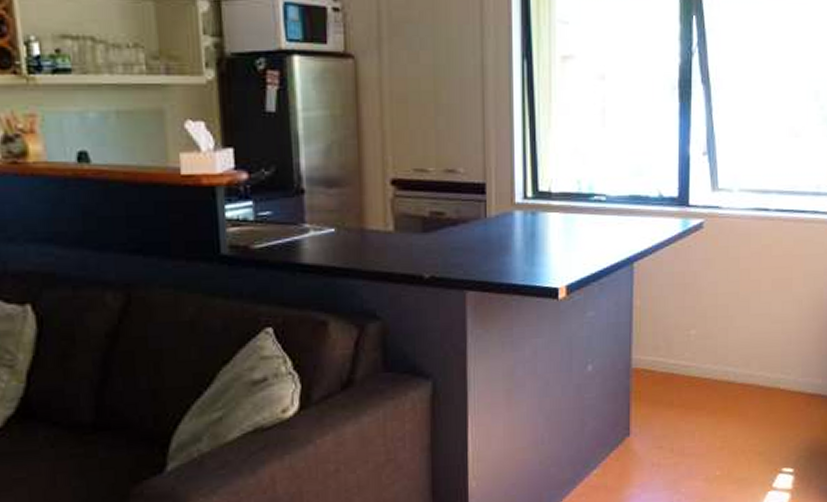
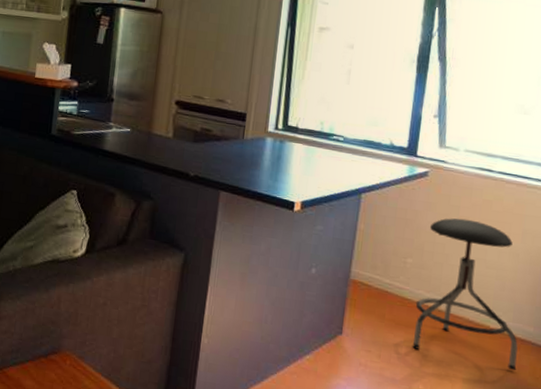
stool: none [704,271,809,432] -> present [412,218,518,371]

